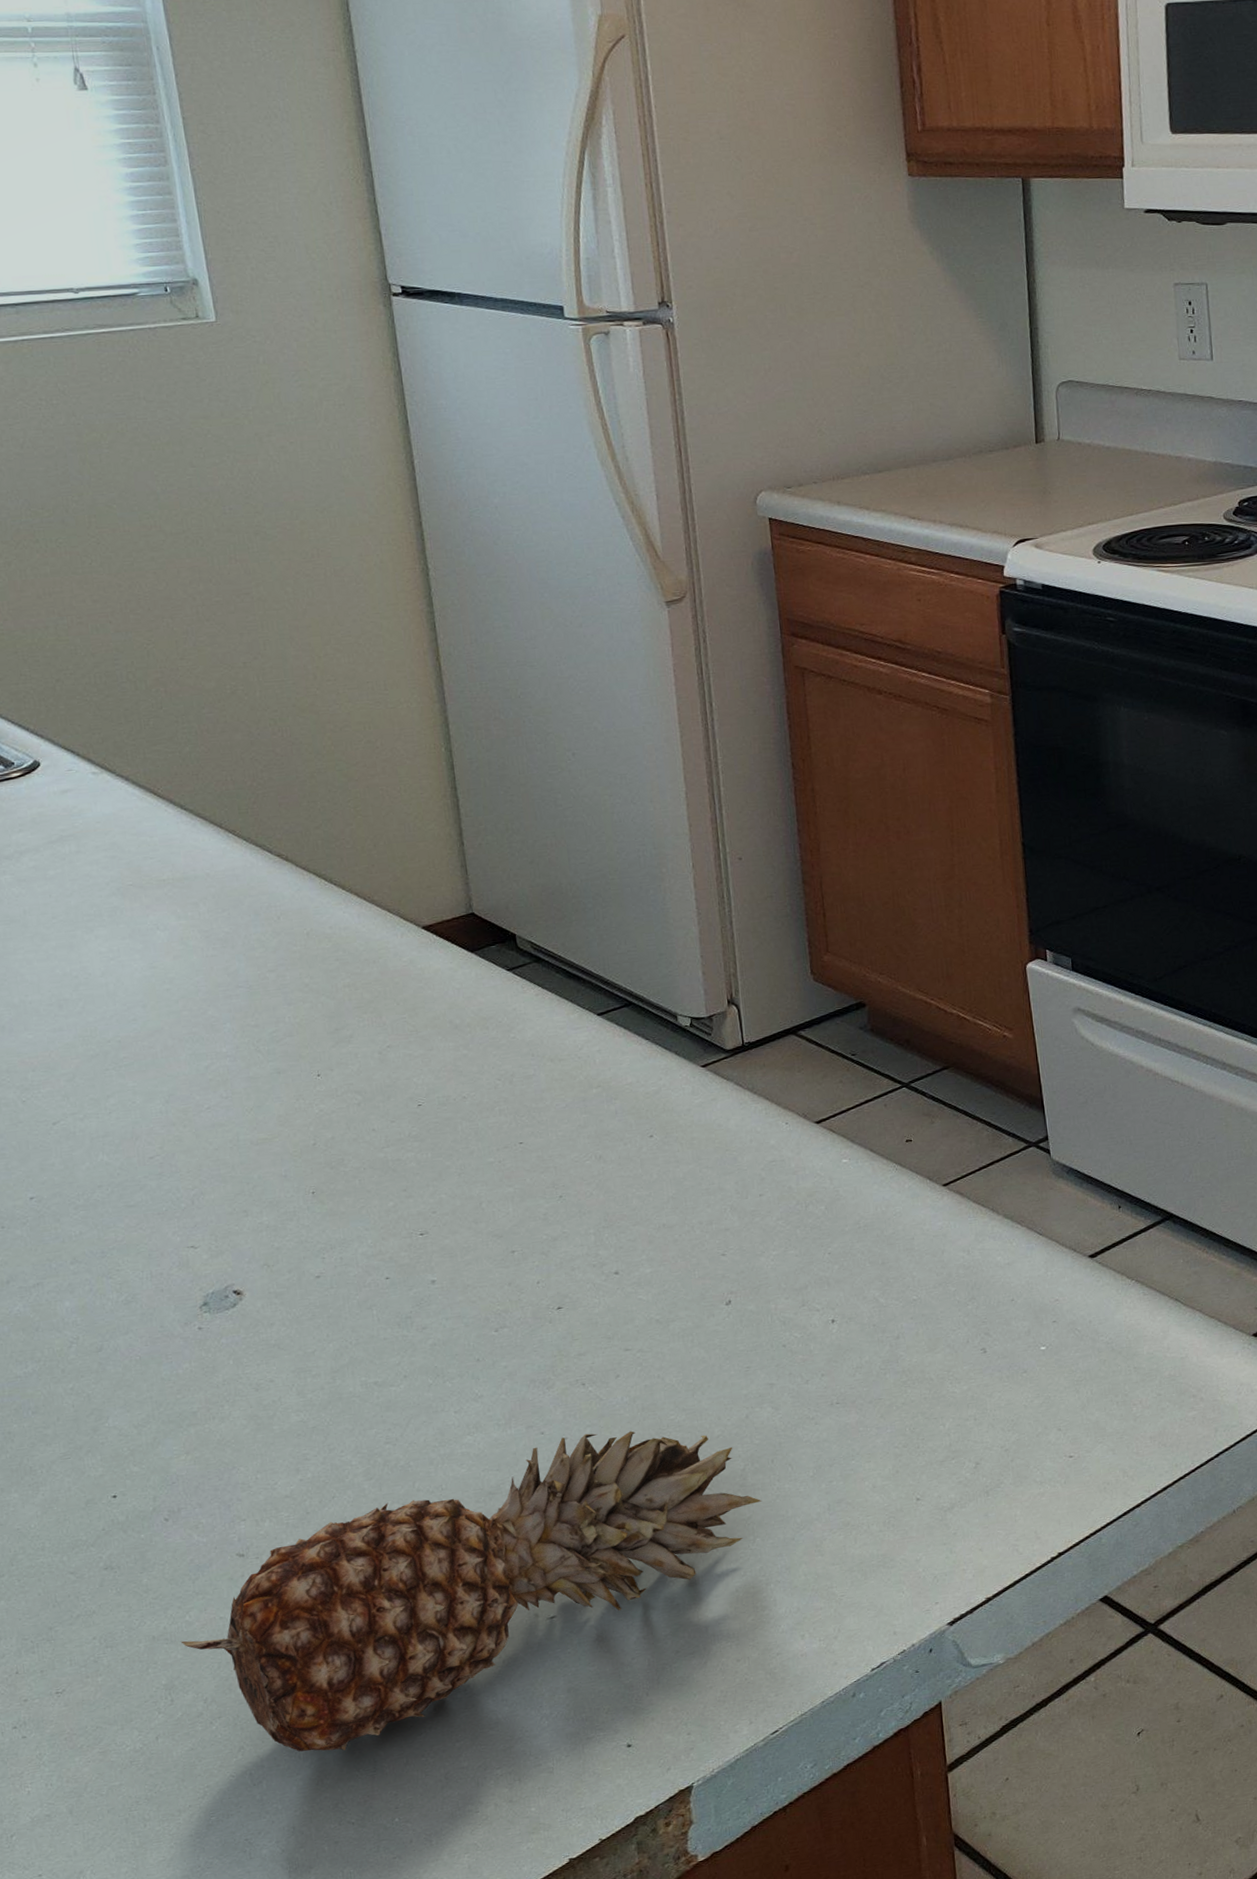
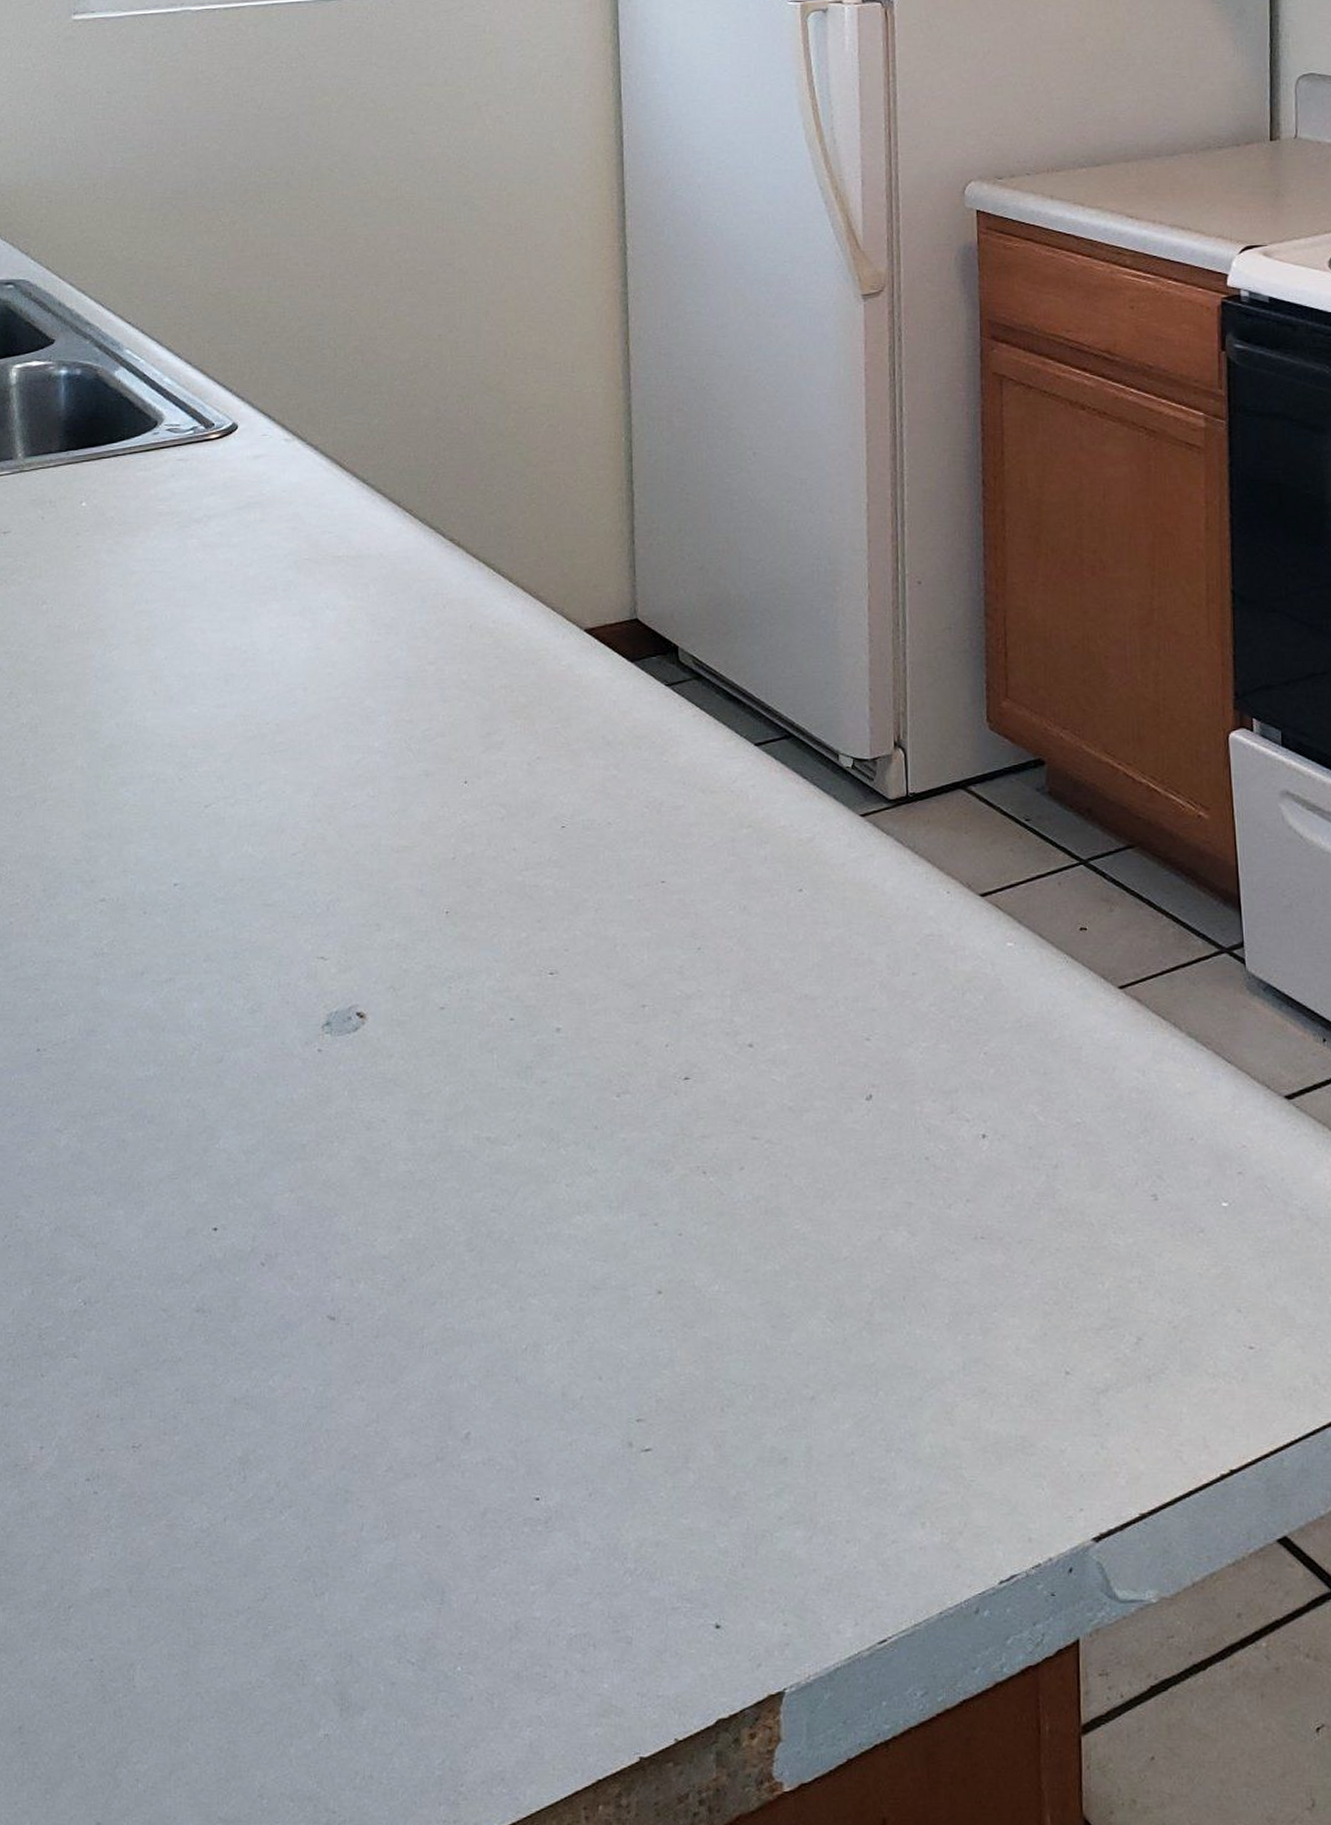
fruit: present [180,1431,762,1752] -> none [261,1232,889,1572]

